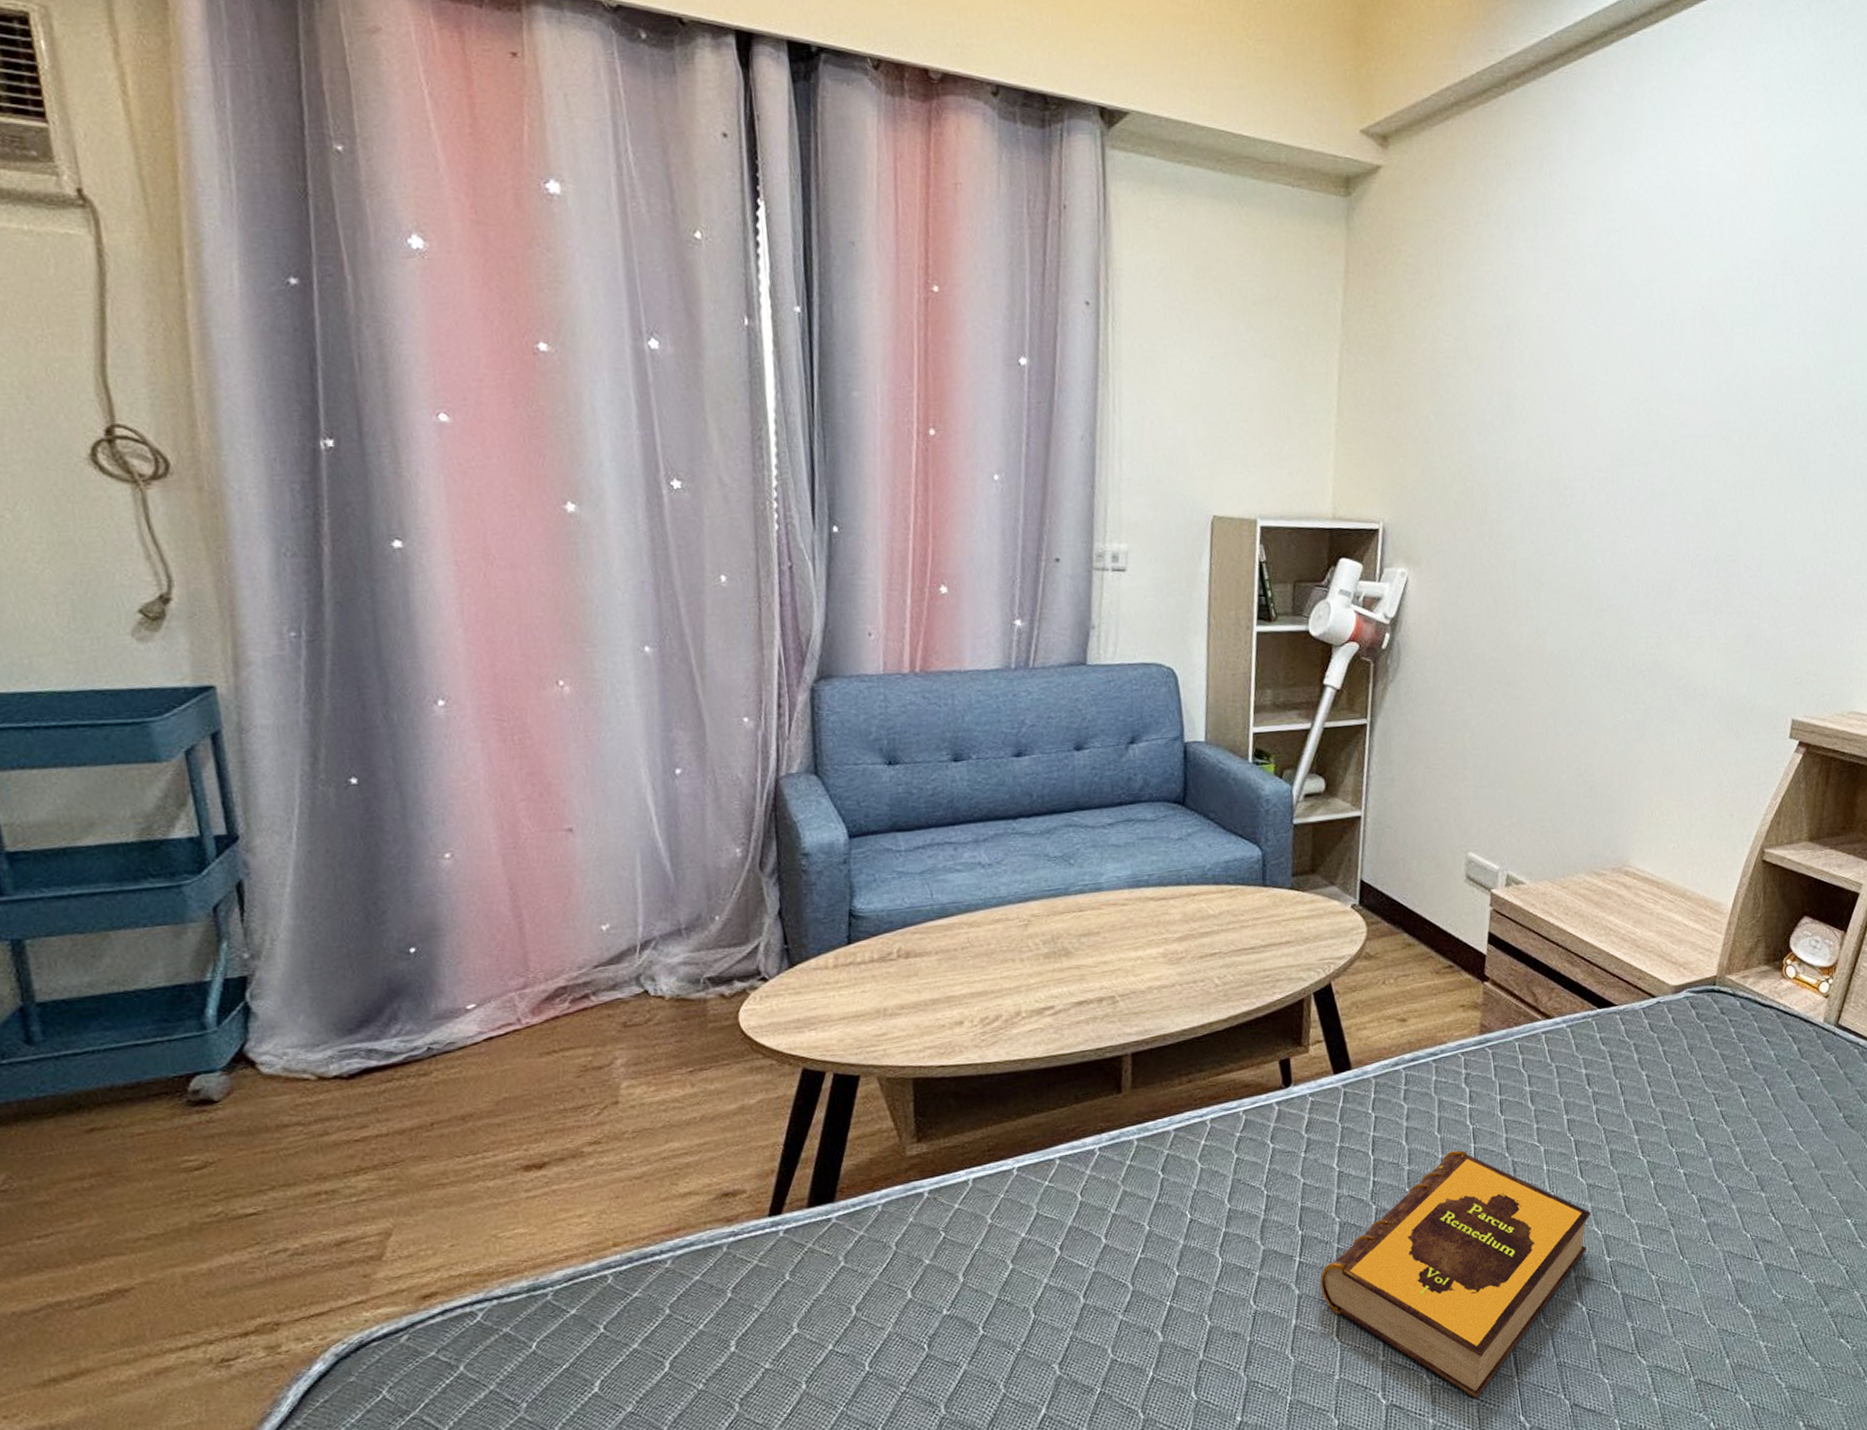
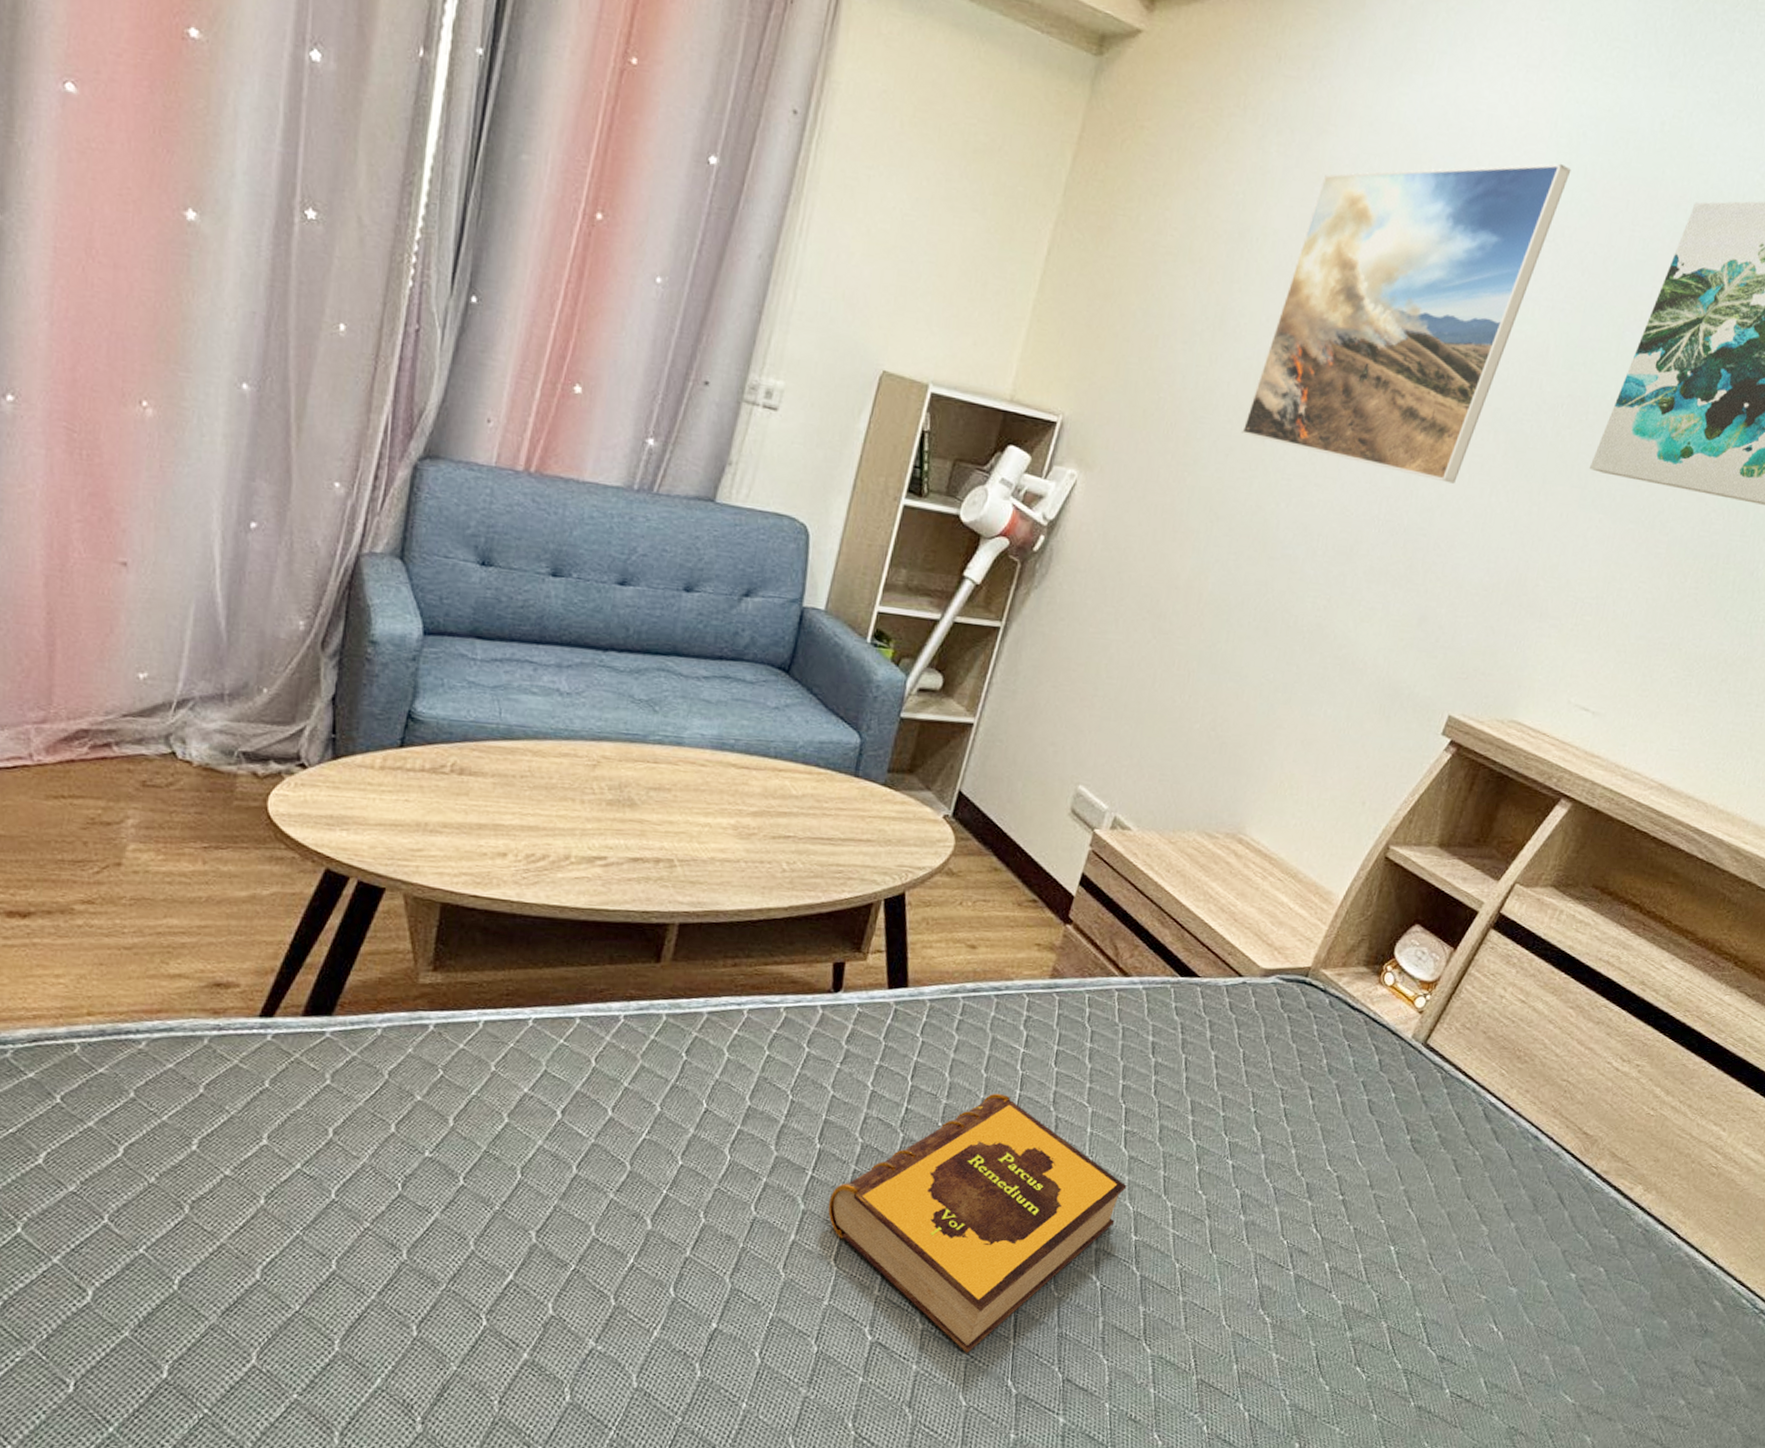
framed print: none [1547,203,1794,510] -> present [1242,163,1572,484]

